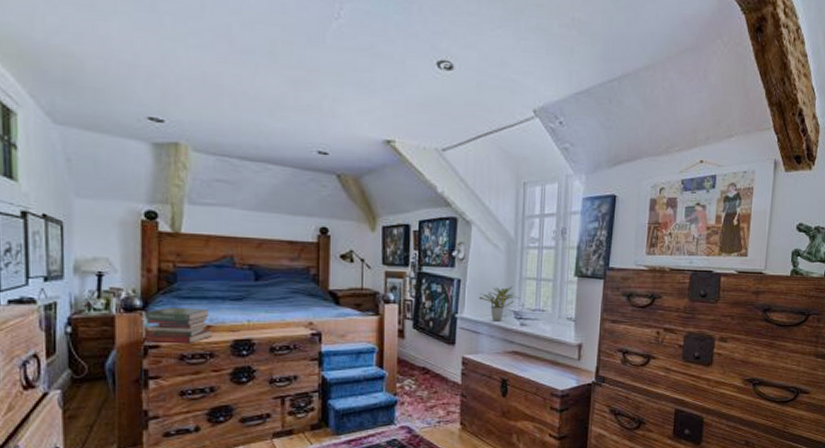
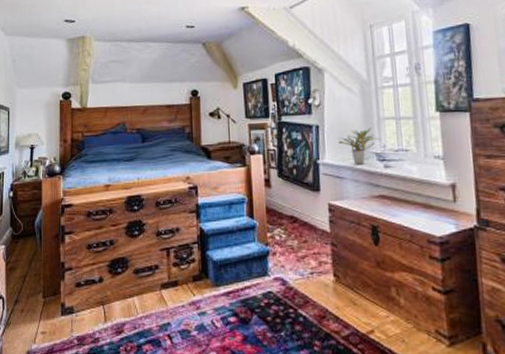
books: present [145,307,212,344] -> none [62,169,111,203]

